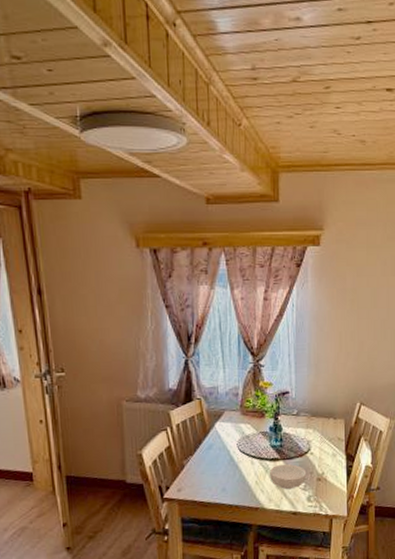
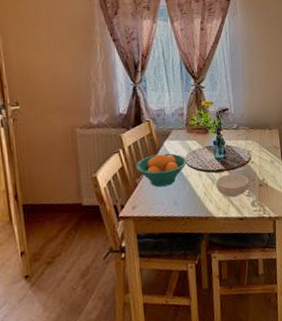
fruit bowl: none [183,435,239,471] -> present [135,153,187,187]

